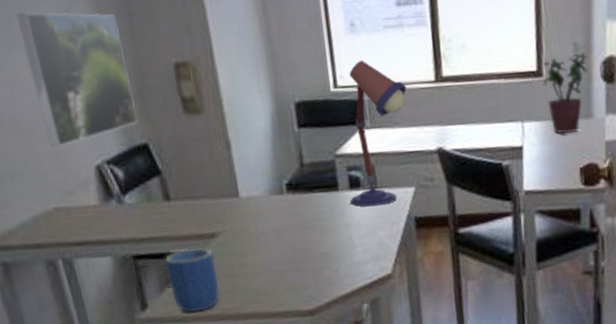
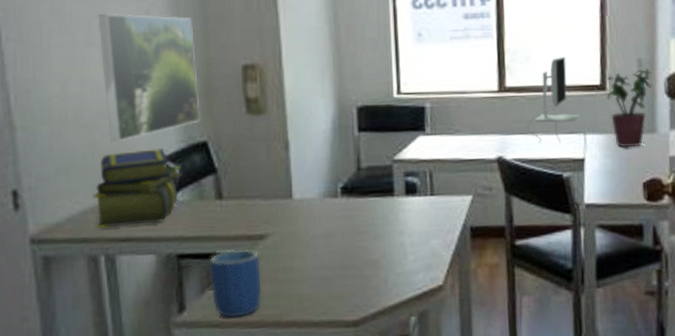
stack of books: none [41,152,127,235] -> present [93,148,182,229]
desk lamp: present [349,60,407,207] -> none [405,68,469,214]
computer monitor: none [465,42,518,132] -> present [526,56,581,143]

